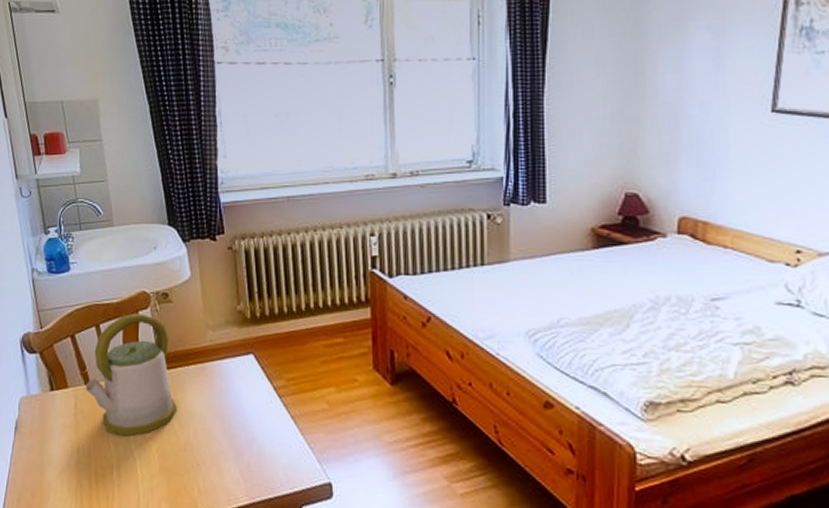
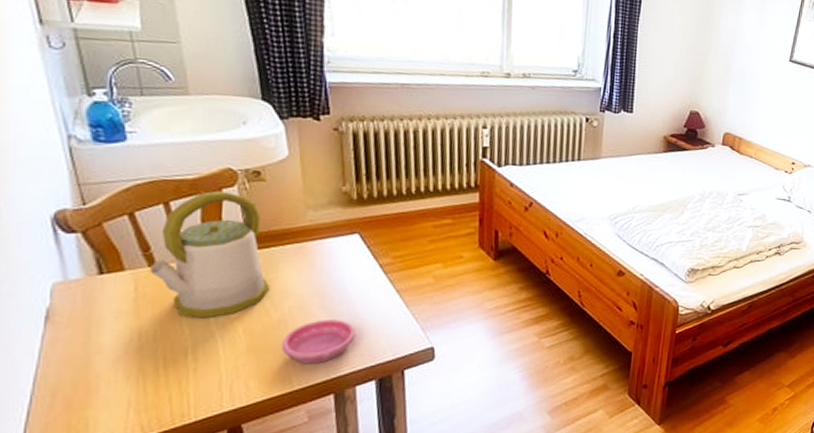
saucer: none [188,444,254,491] -> present [281,320,356,364]

